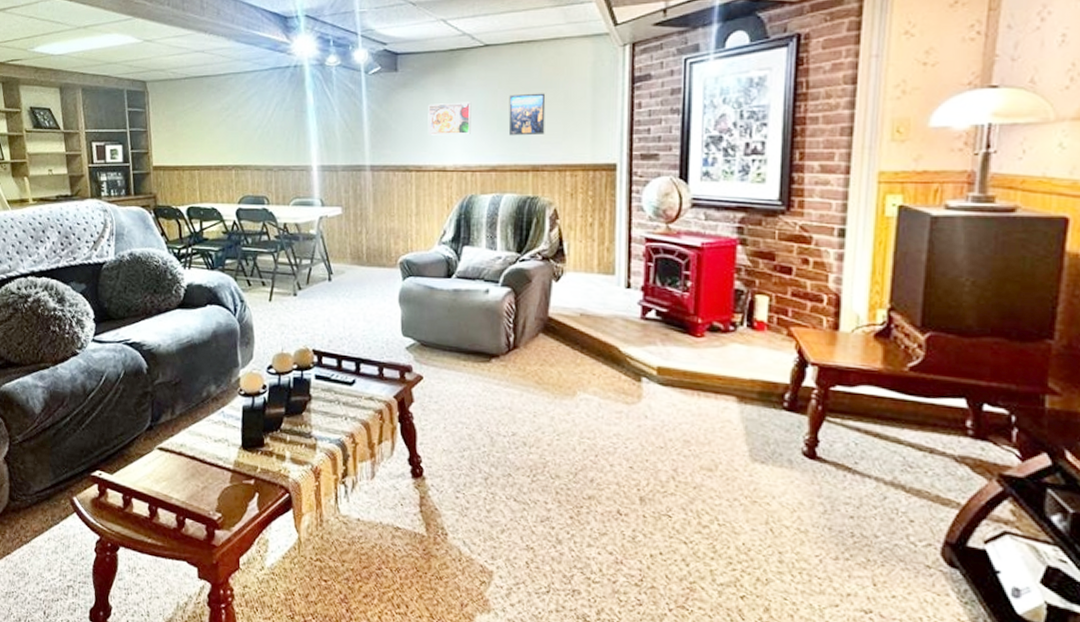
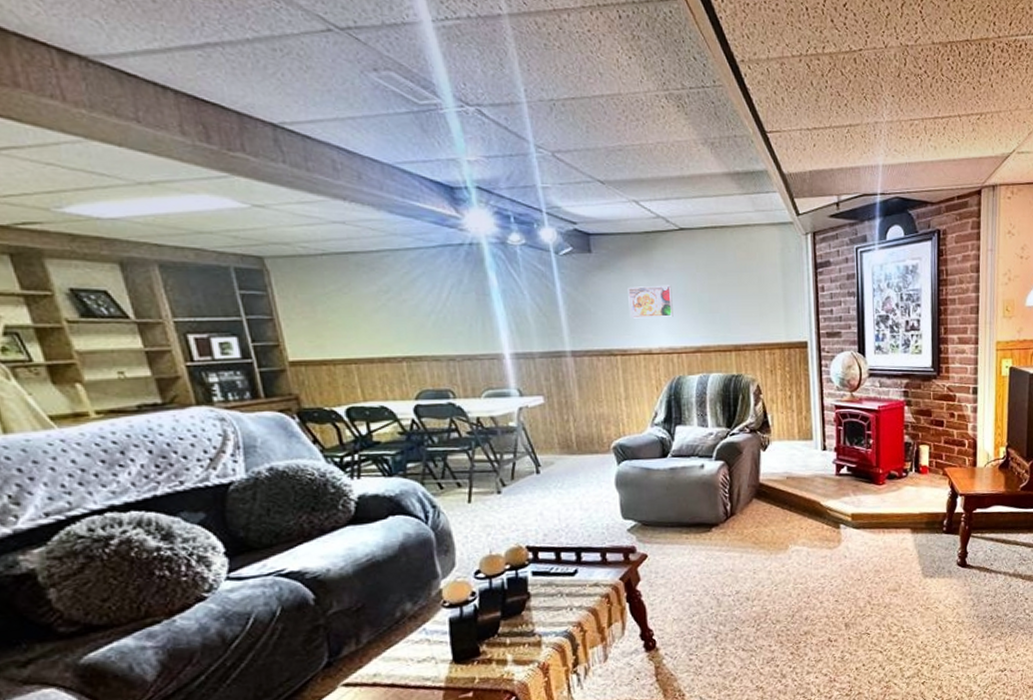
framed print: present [508,93,546,136] -> none [708,277,743,318]

